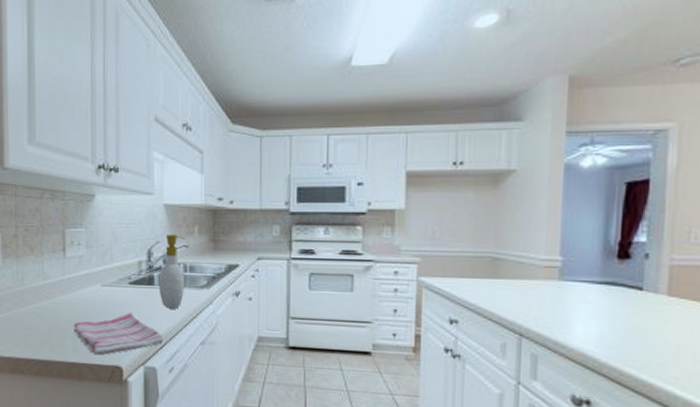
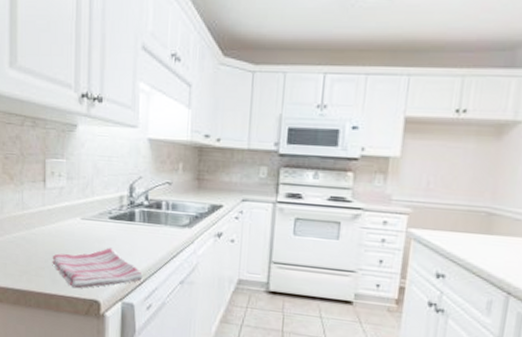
soap bottle: present [158,235,185,309] -> none [139,170,169,247]

